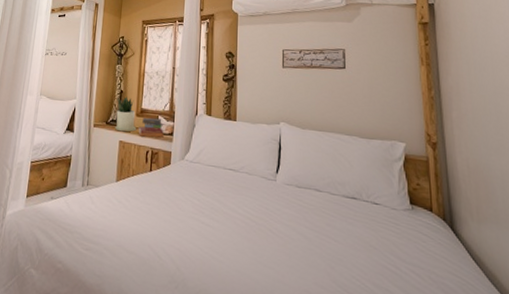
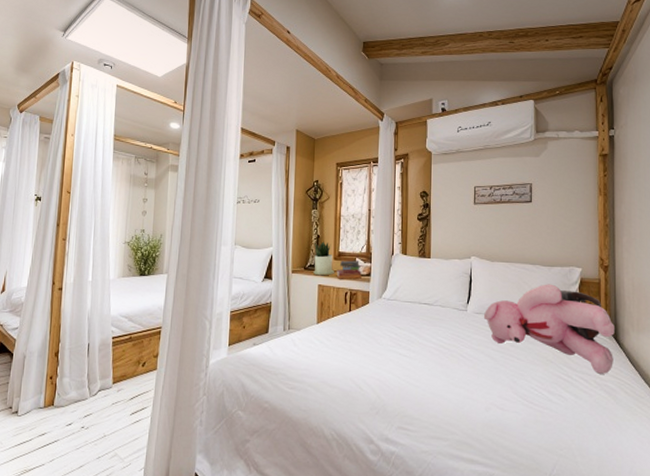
stuffed bear: none [294,158,451,270] -> present [483,284,615,374]

